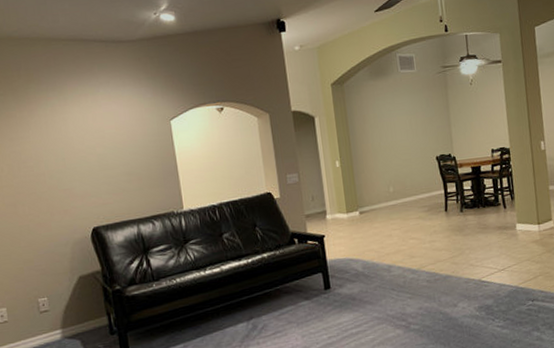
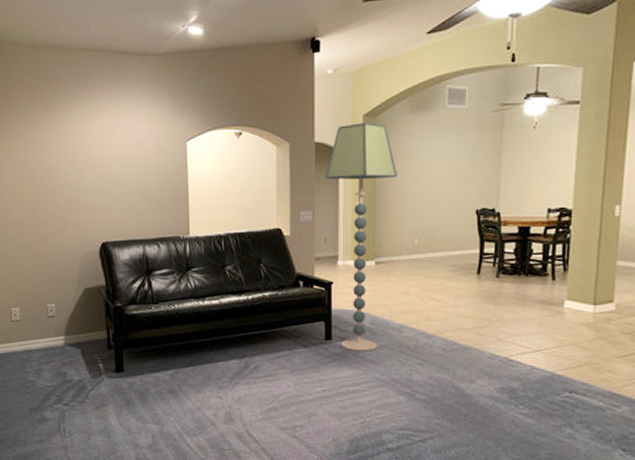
floor lamp: none [305,90,372,296] -> present [326,123,397,351]

